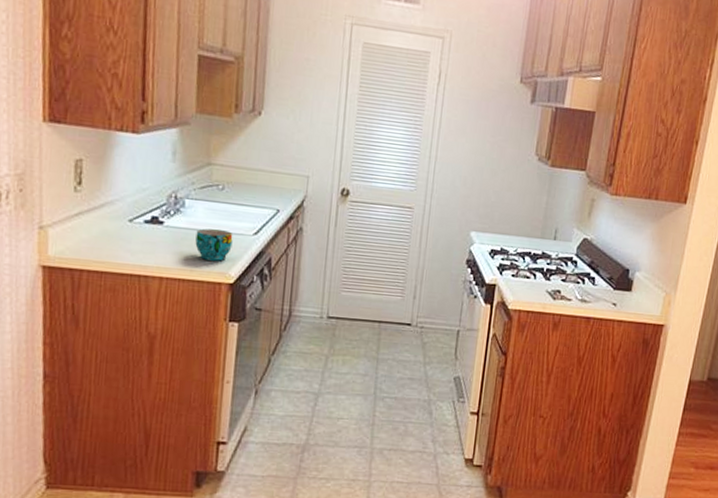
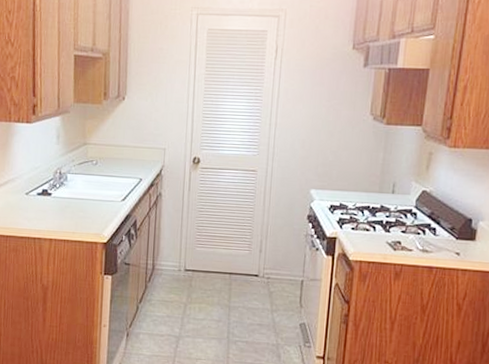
cup: present [195,228,233,261] -> none [76,197,105,224]

